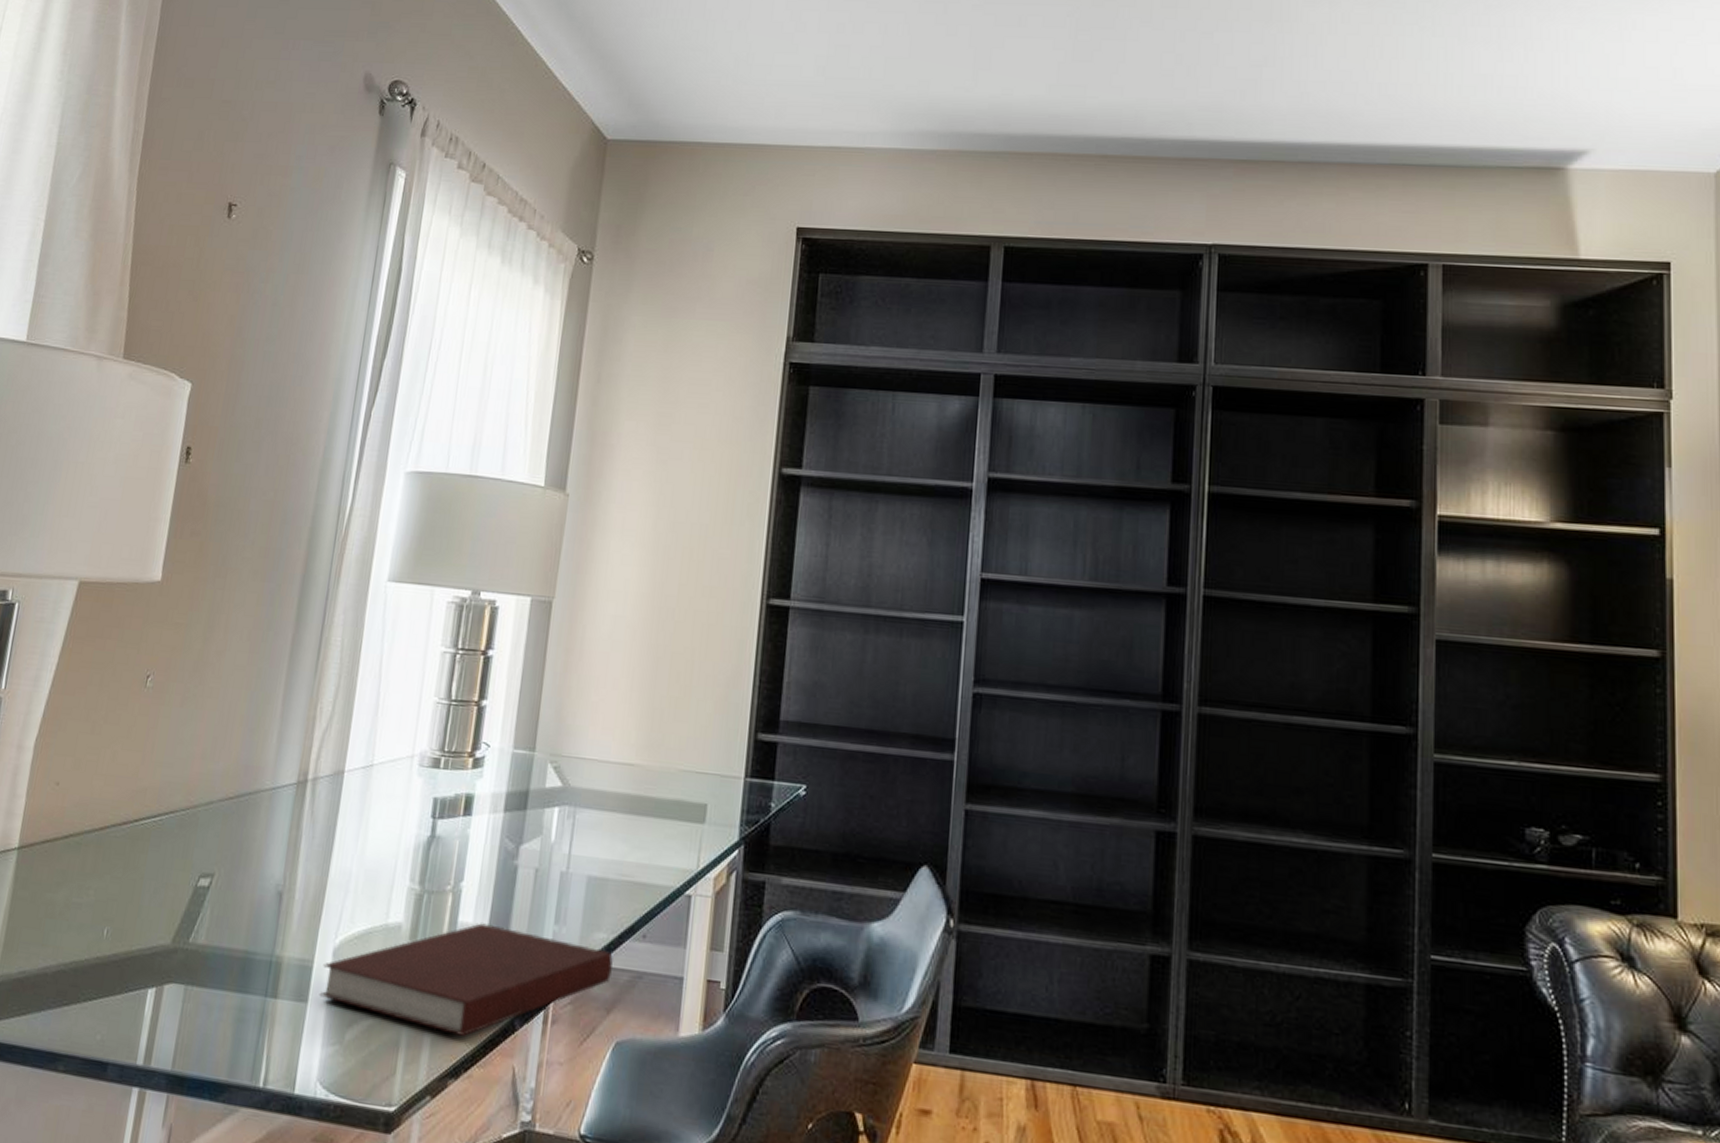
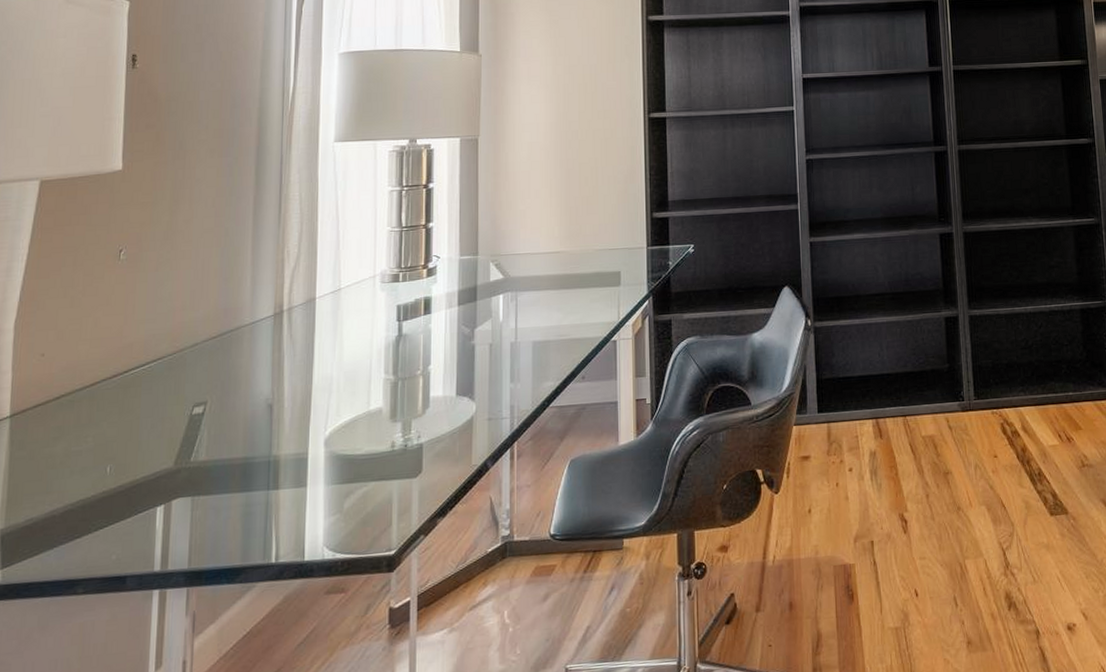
notebook: present [319,922,614,1036] -> none [316,393,562,484]

